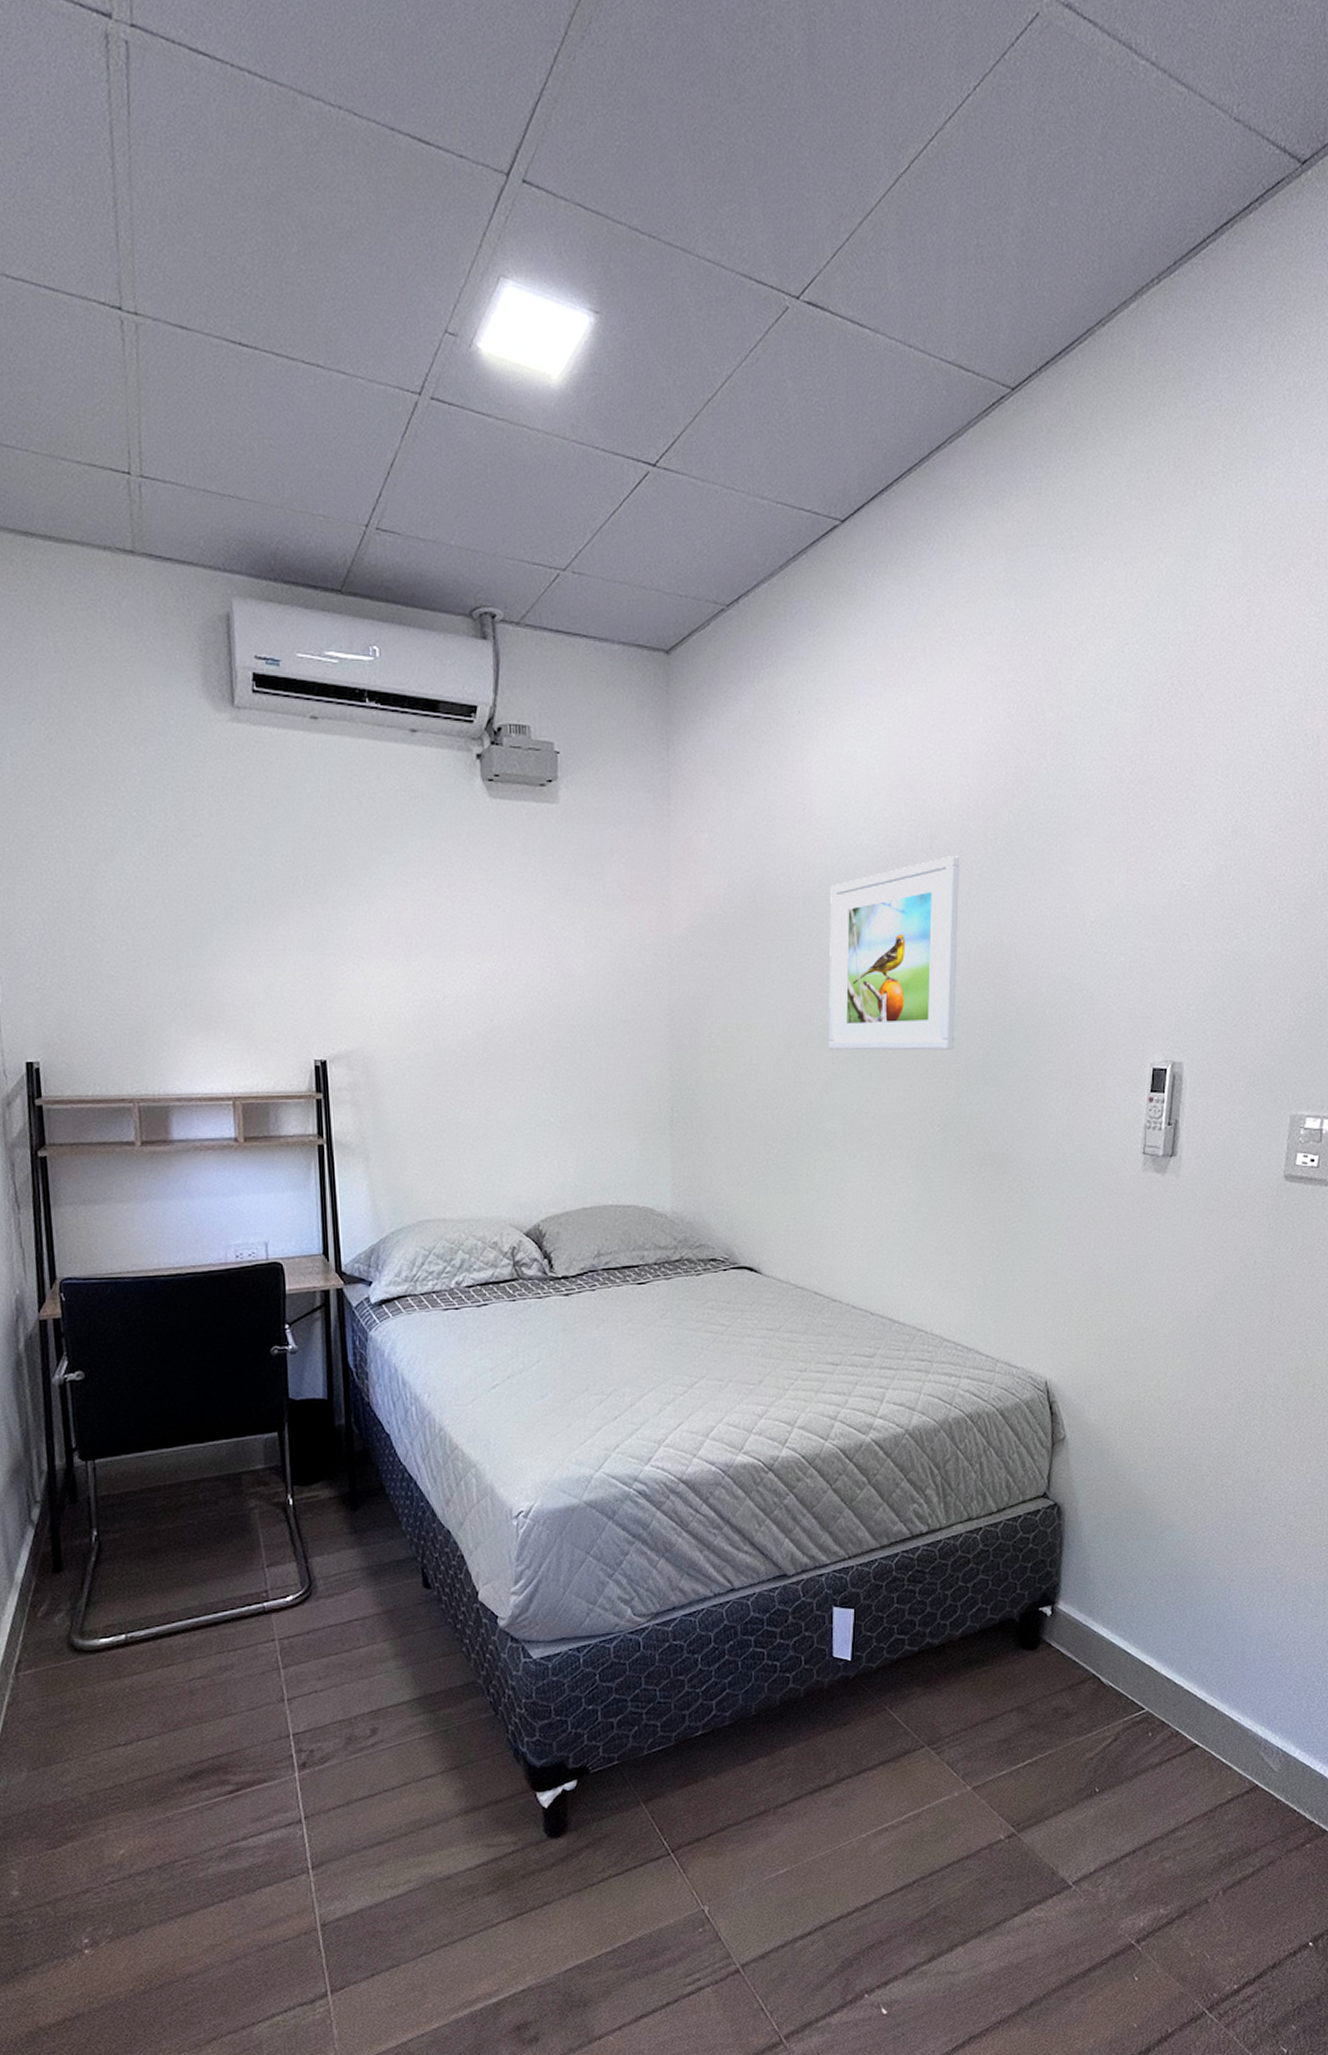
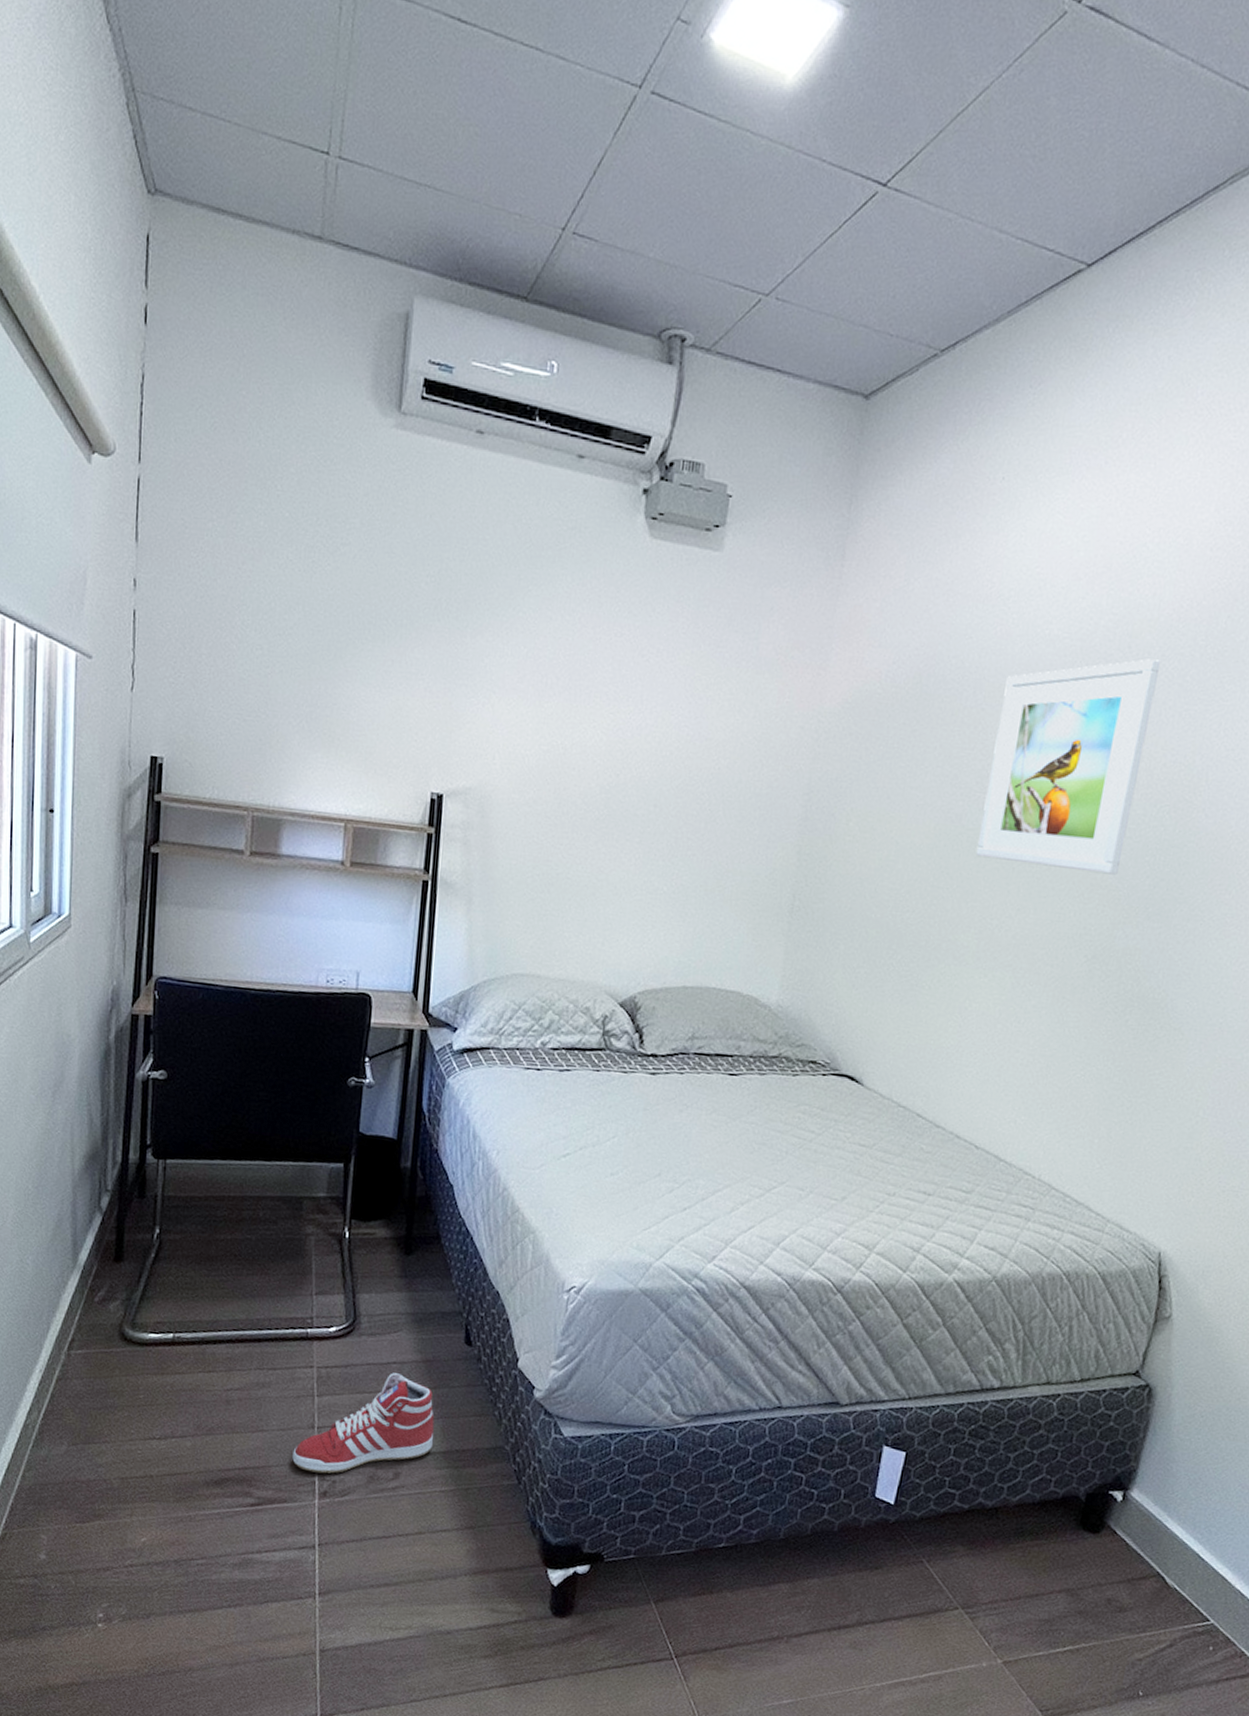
sneaker: none [265,1629,407,1746] -> present [292,1373,435,1474]

